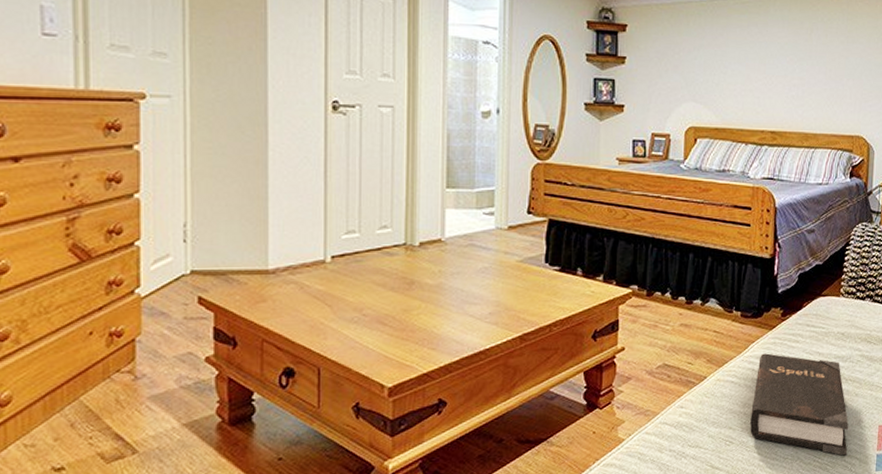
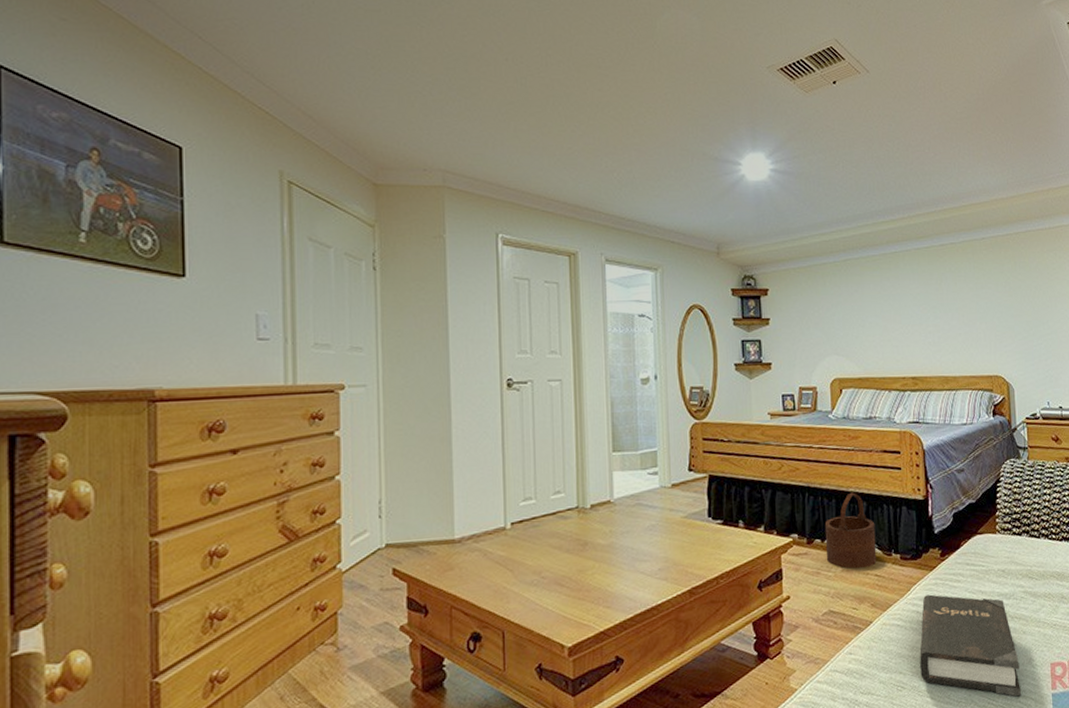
wooden bucket: none [665,246,719,324] -> present [824,492,877,569]

